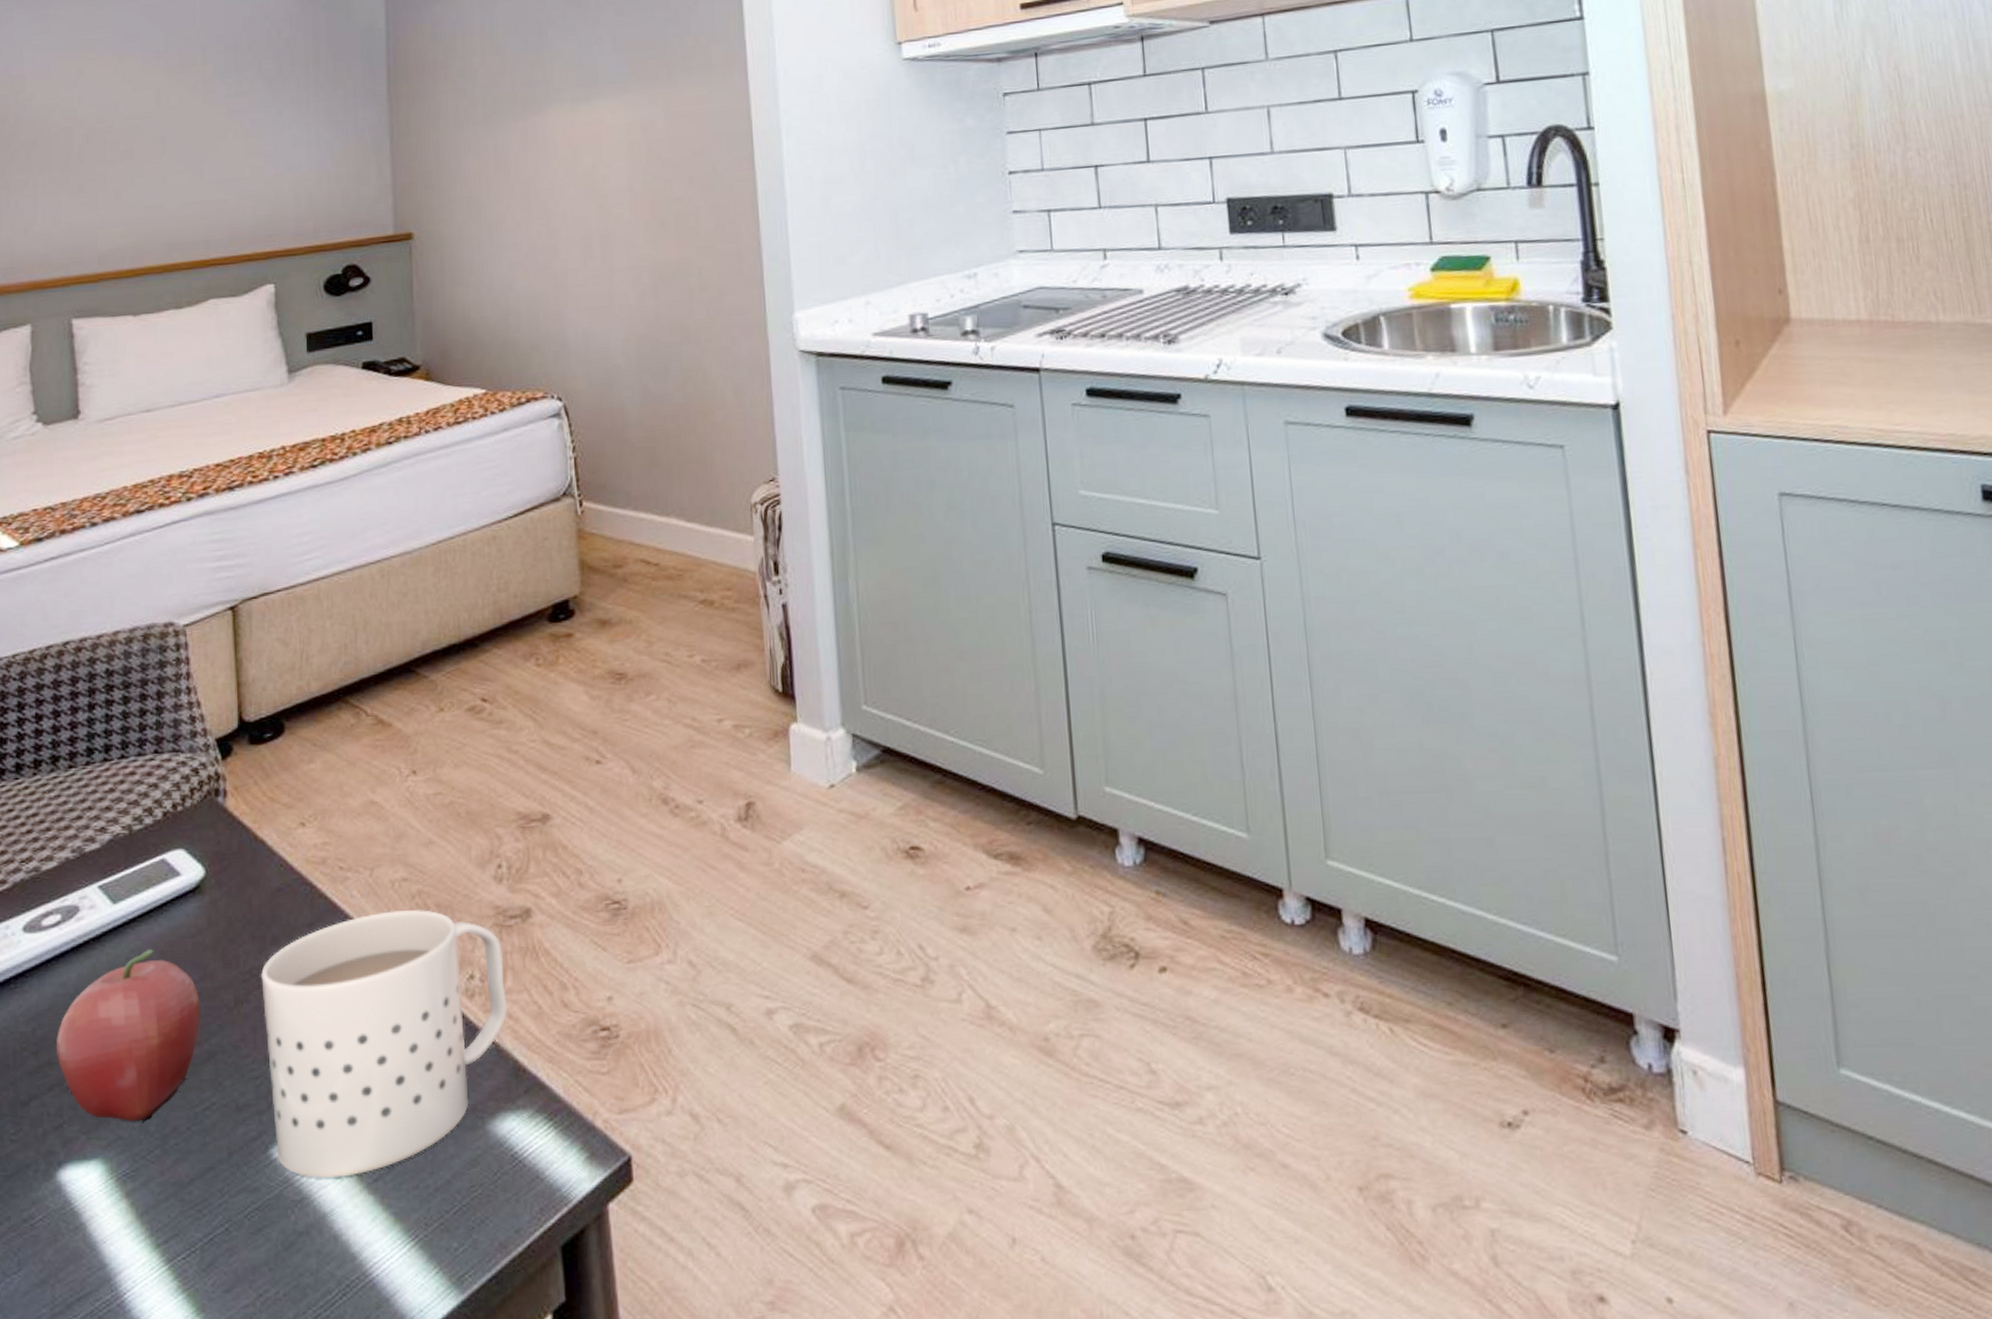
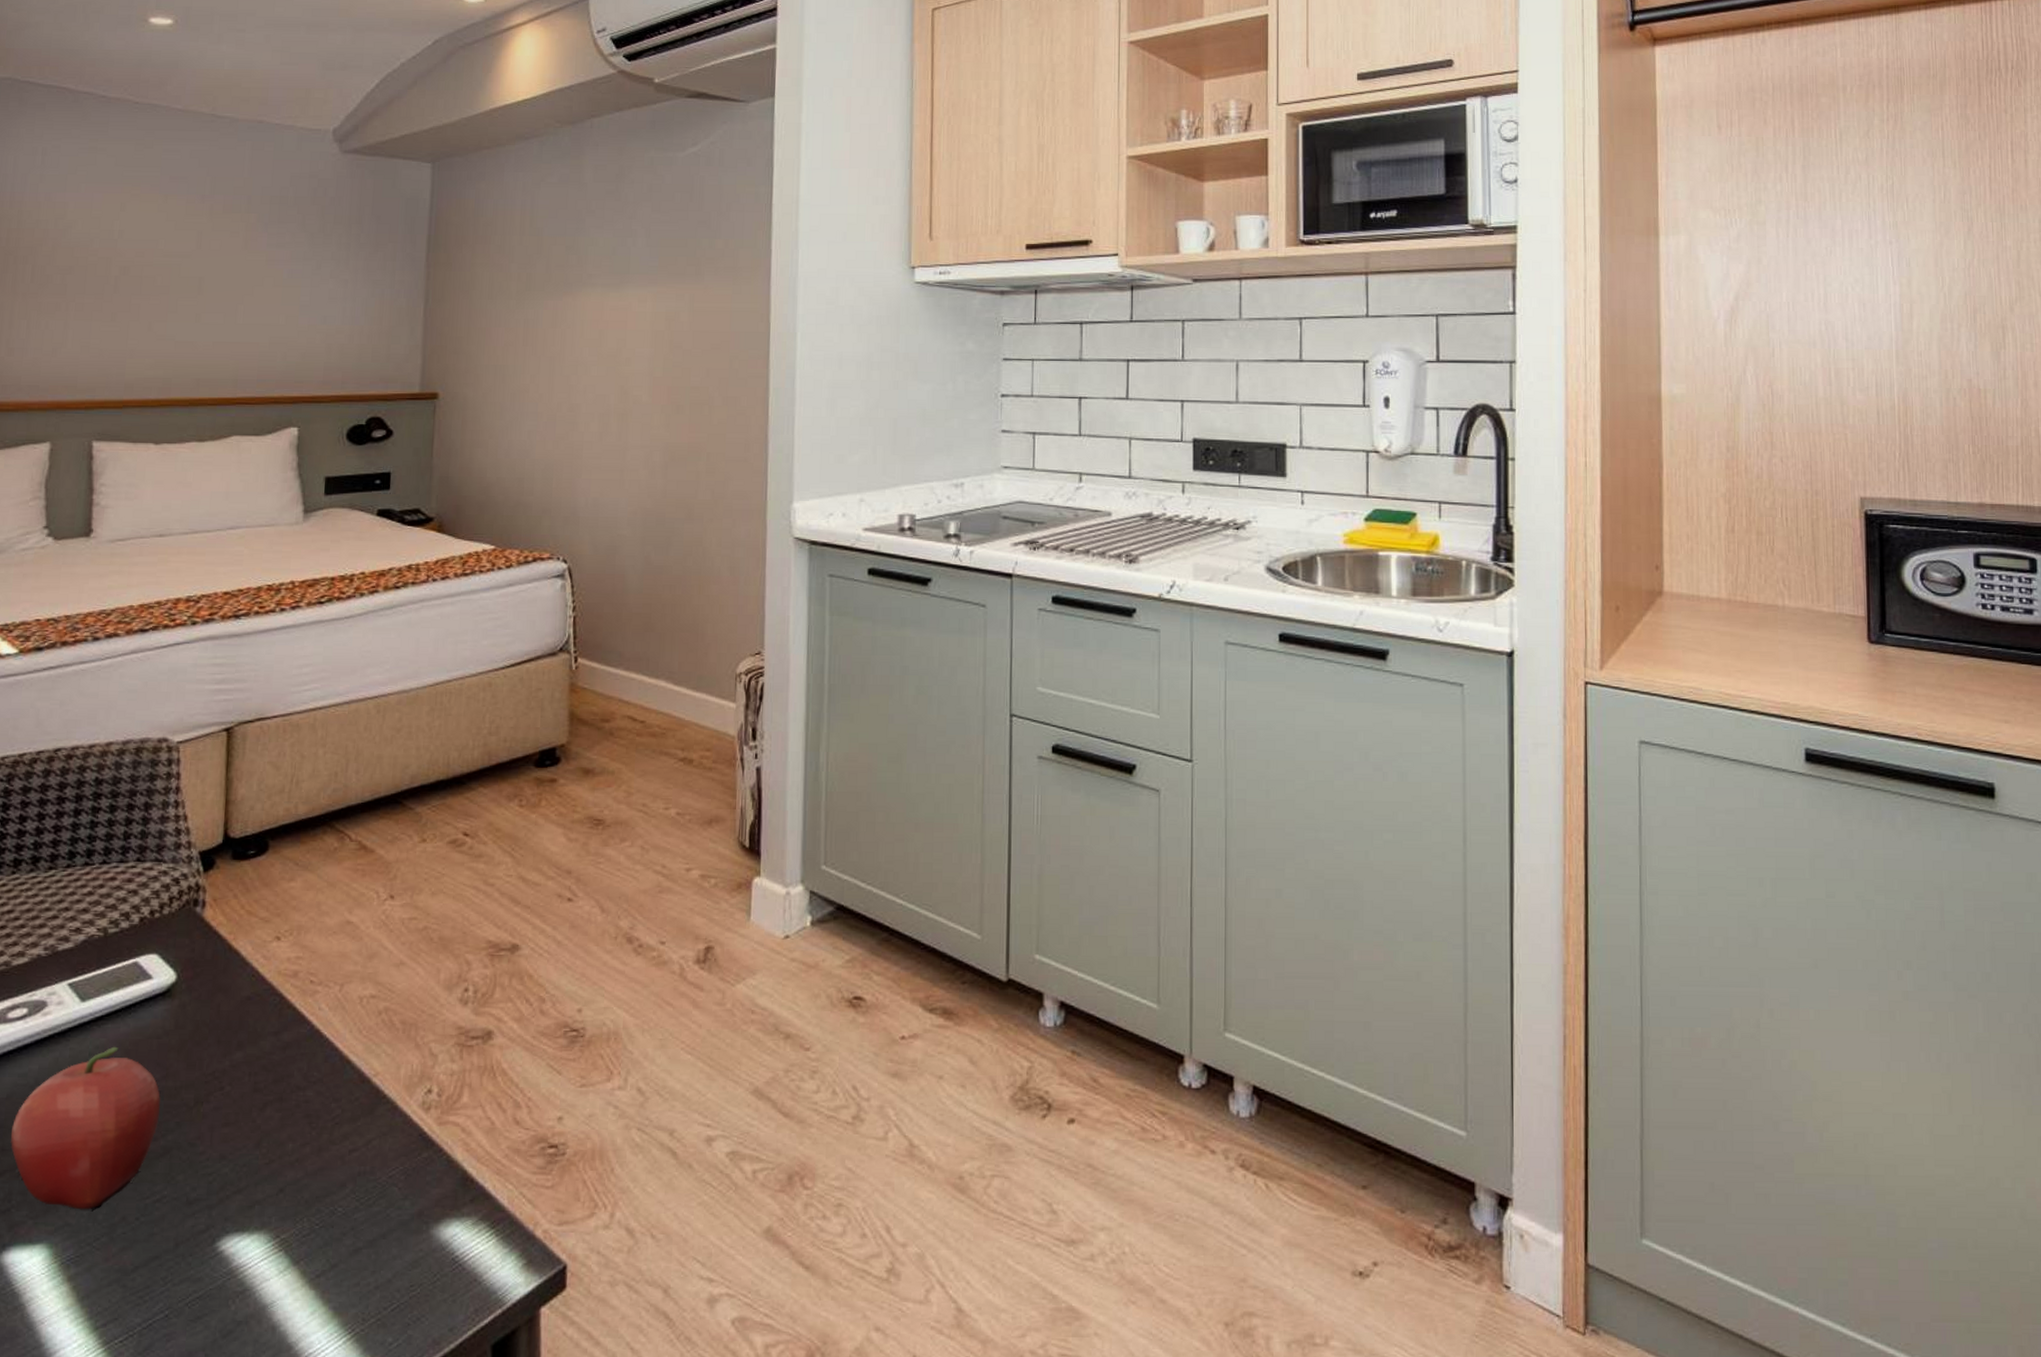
mug: present [260,909,508,1179] -> none [222,1024,462,1273]

